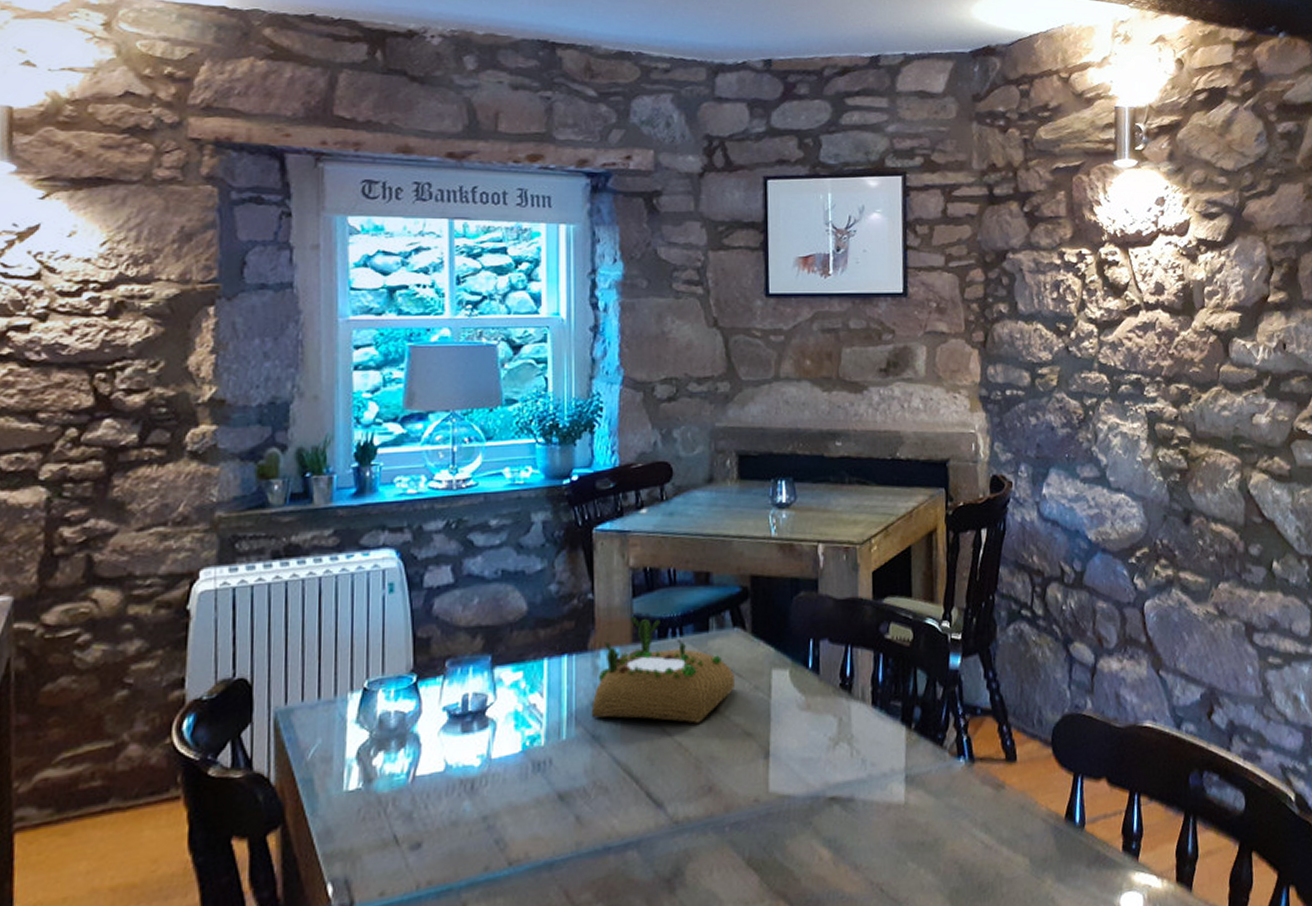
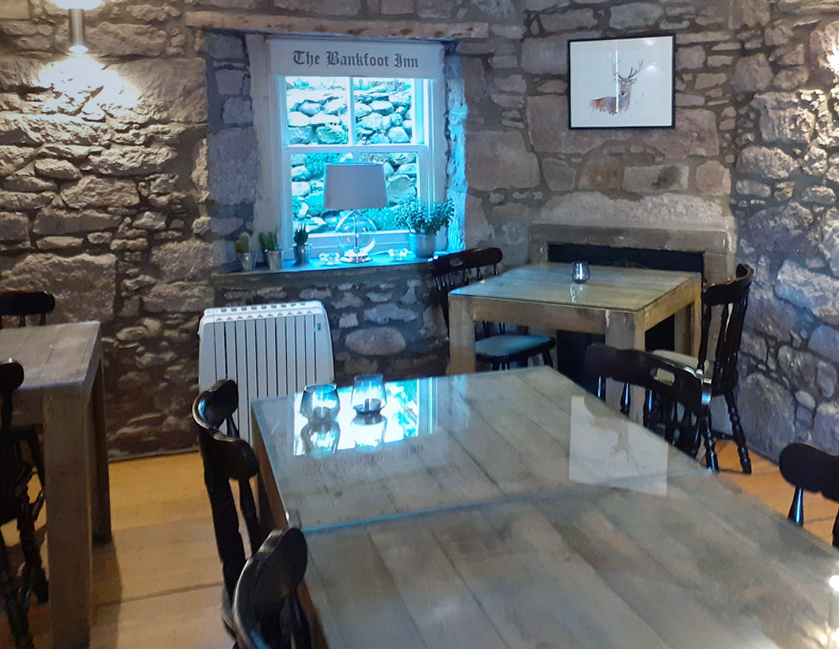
succulent planter: present [591,616,734,723] -> none [448,354,545,429]

